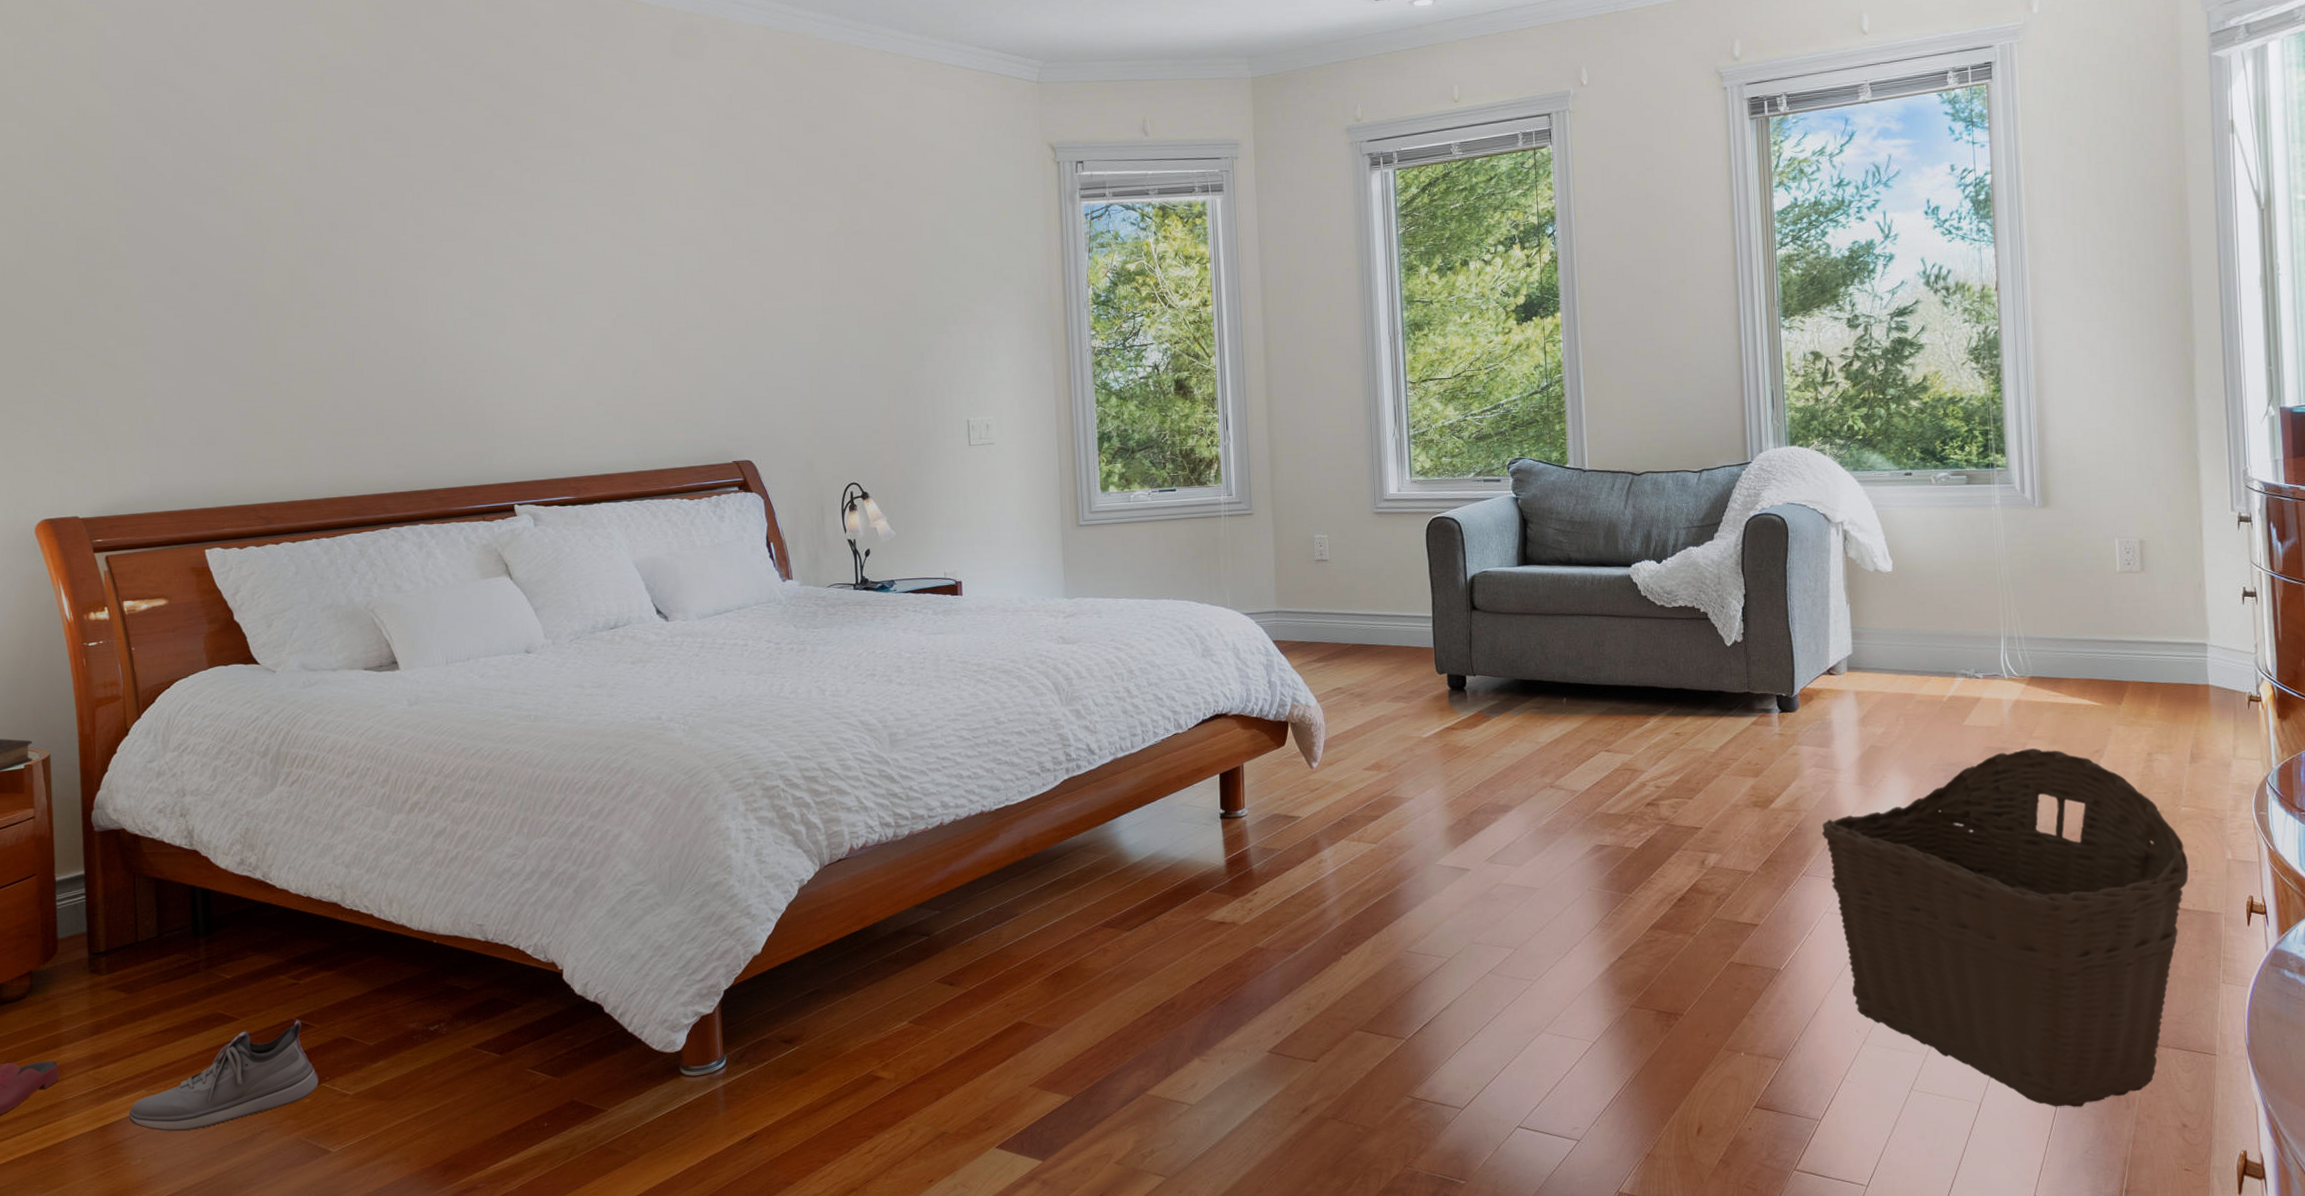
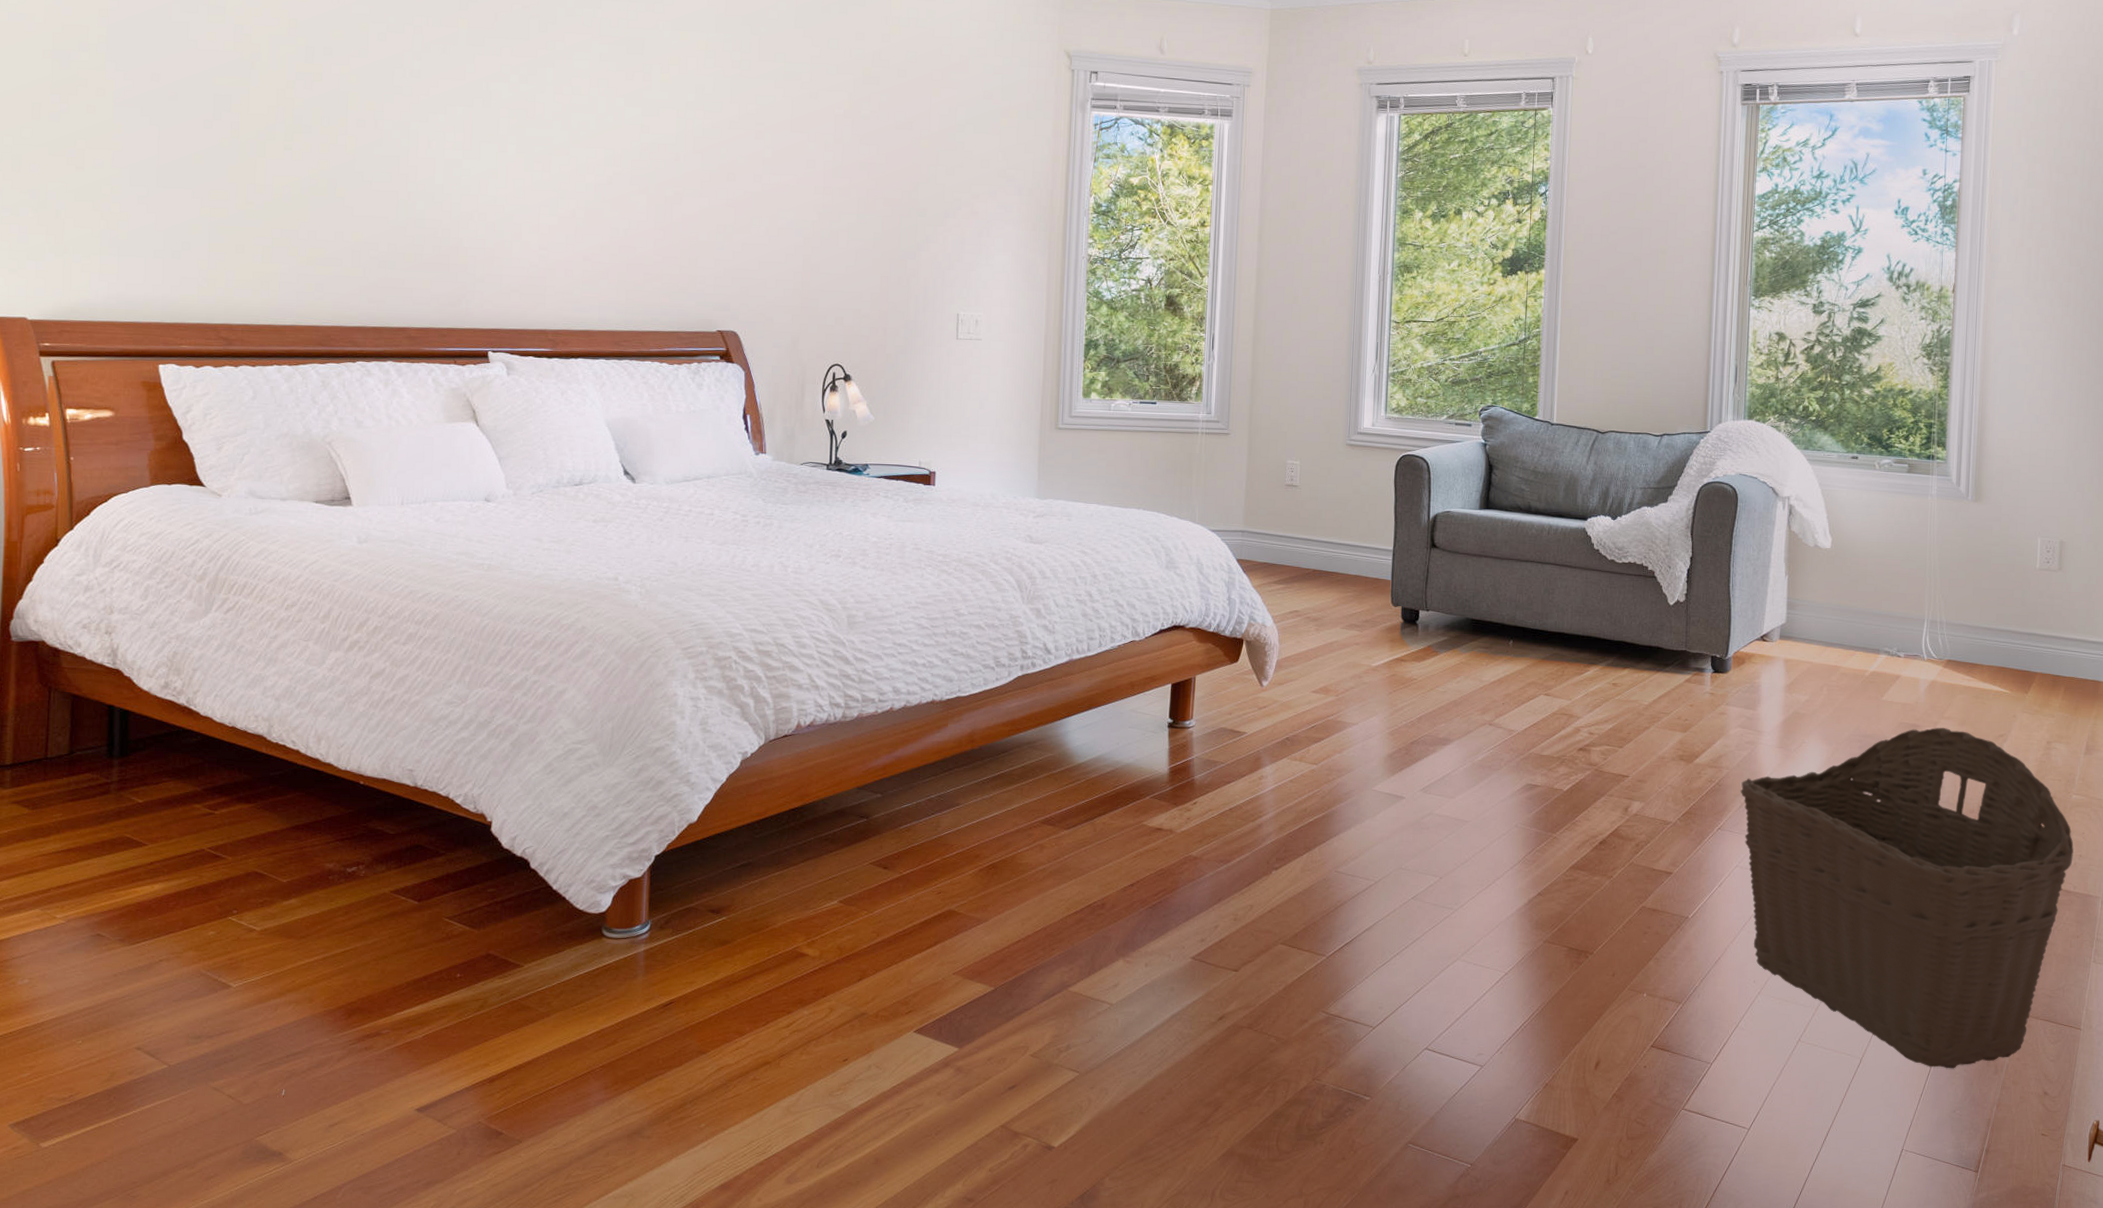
athletic shoe: present [128,1020,319,1131] -> none [19,850,226,954]

